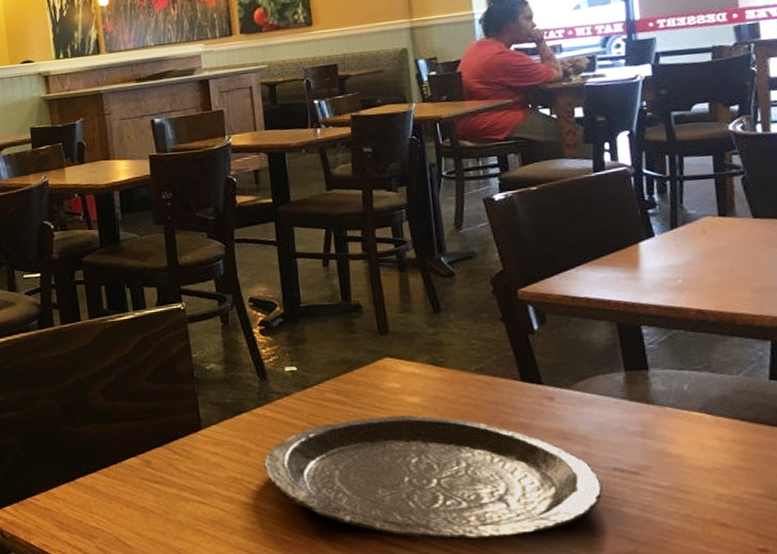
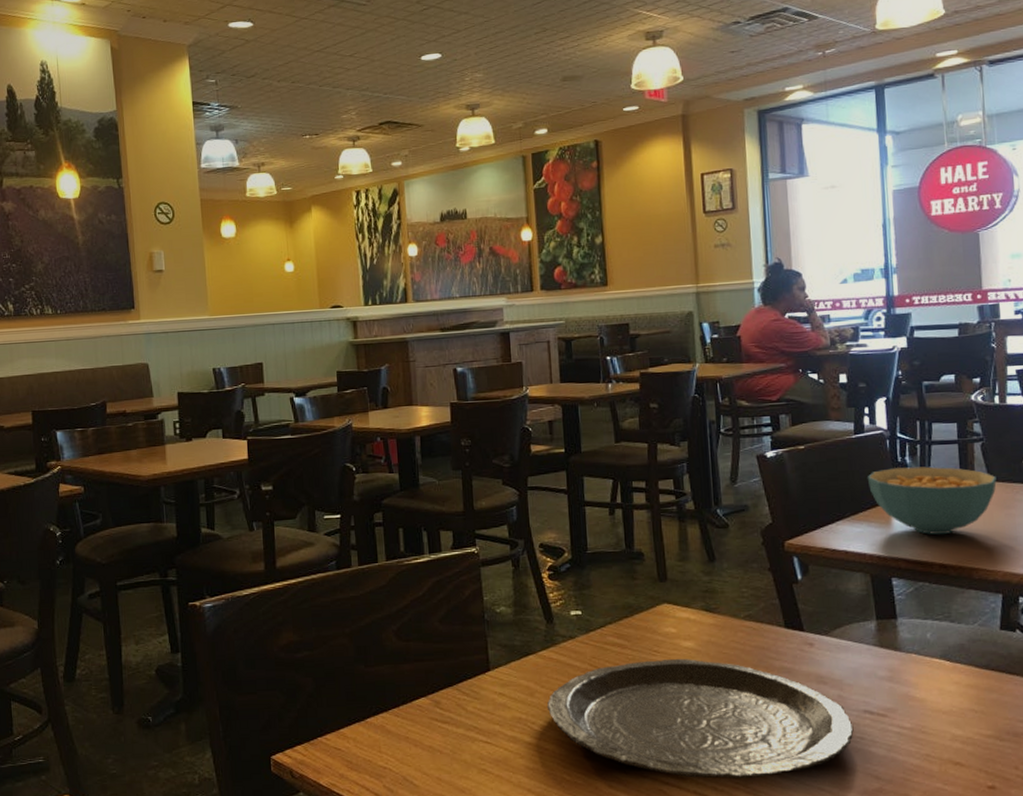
cereal bowl: none [609,204,761,278] -> present [867,466,997,535]

